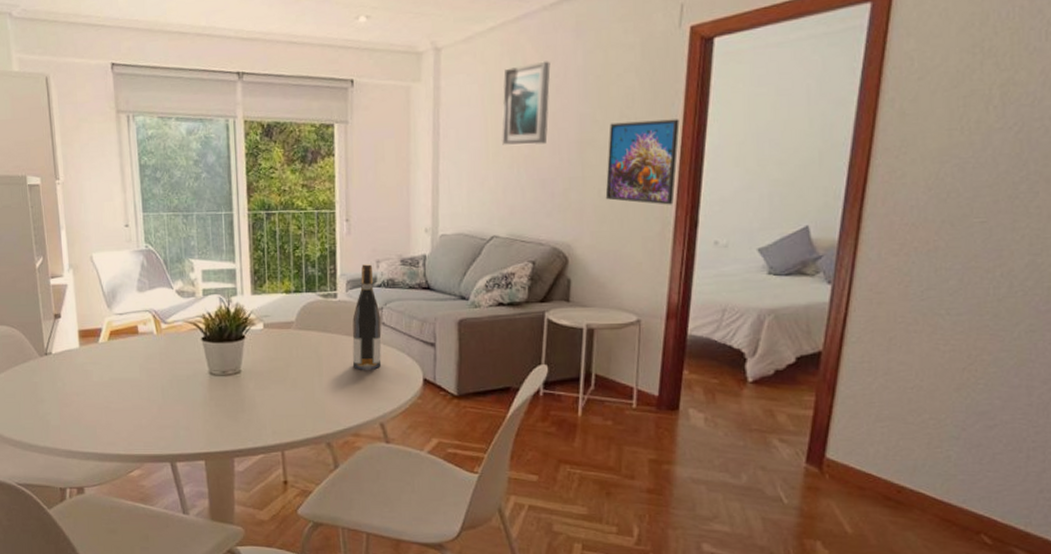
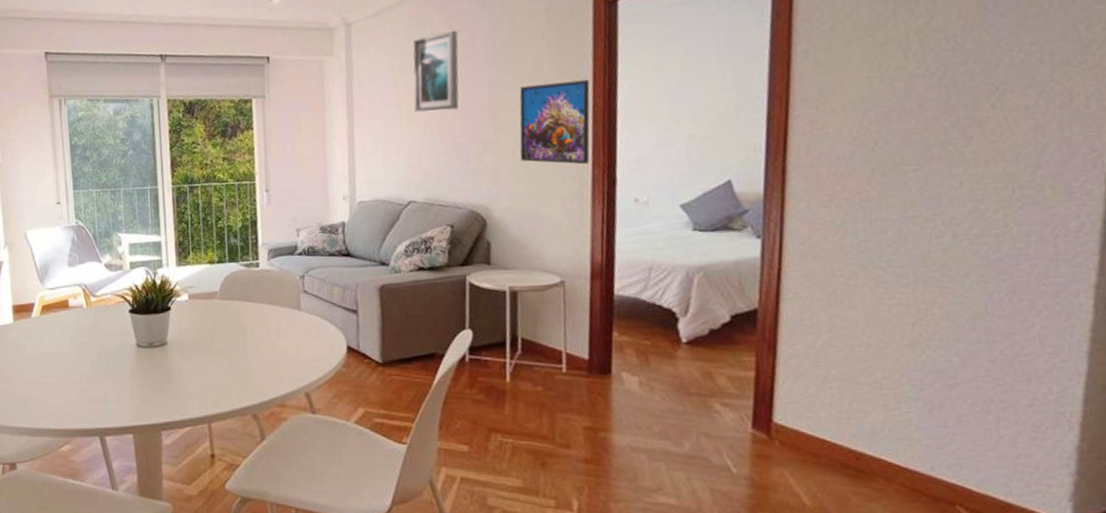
wine bottle: present [352,264,382,370] -> none [275,233,305,339]

